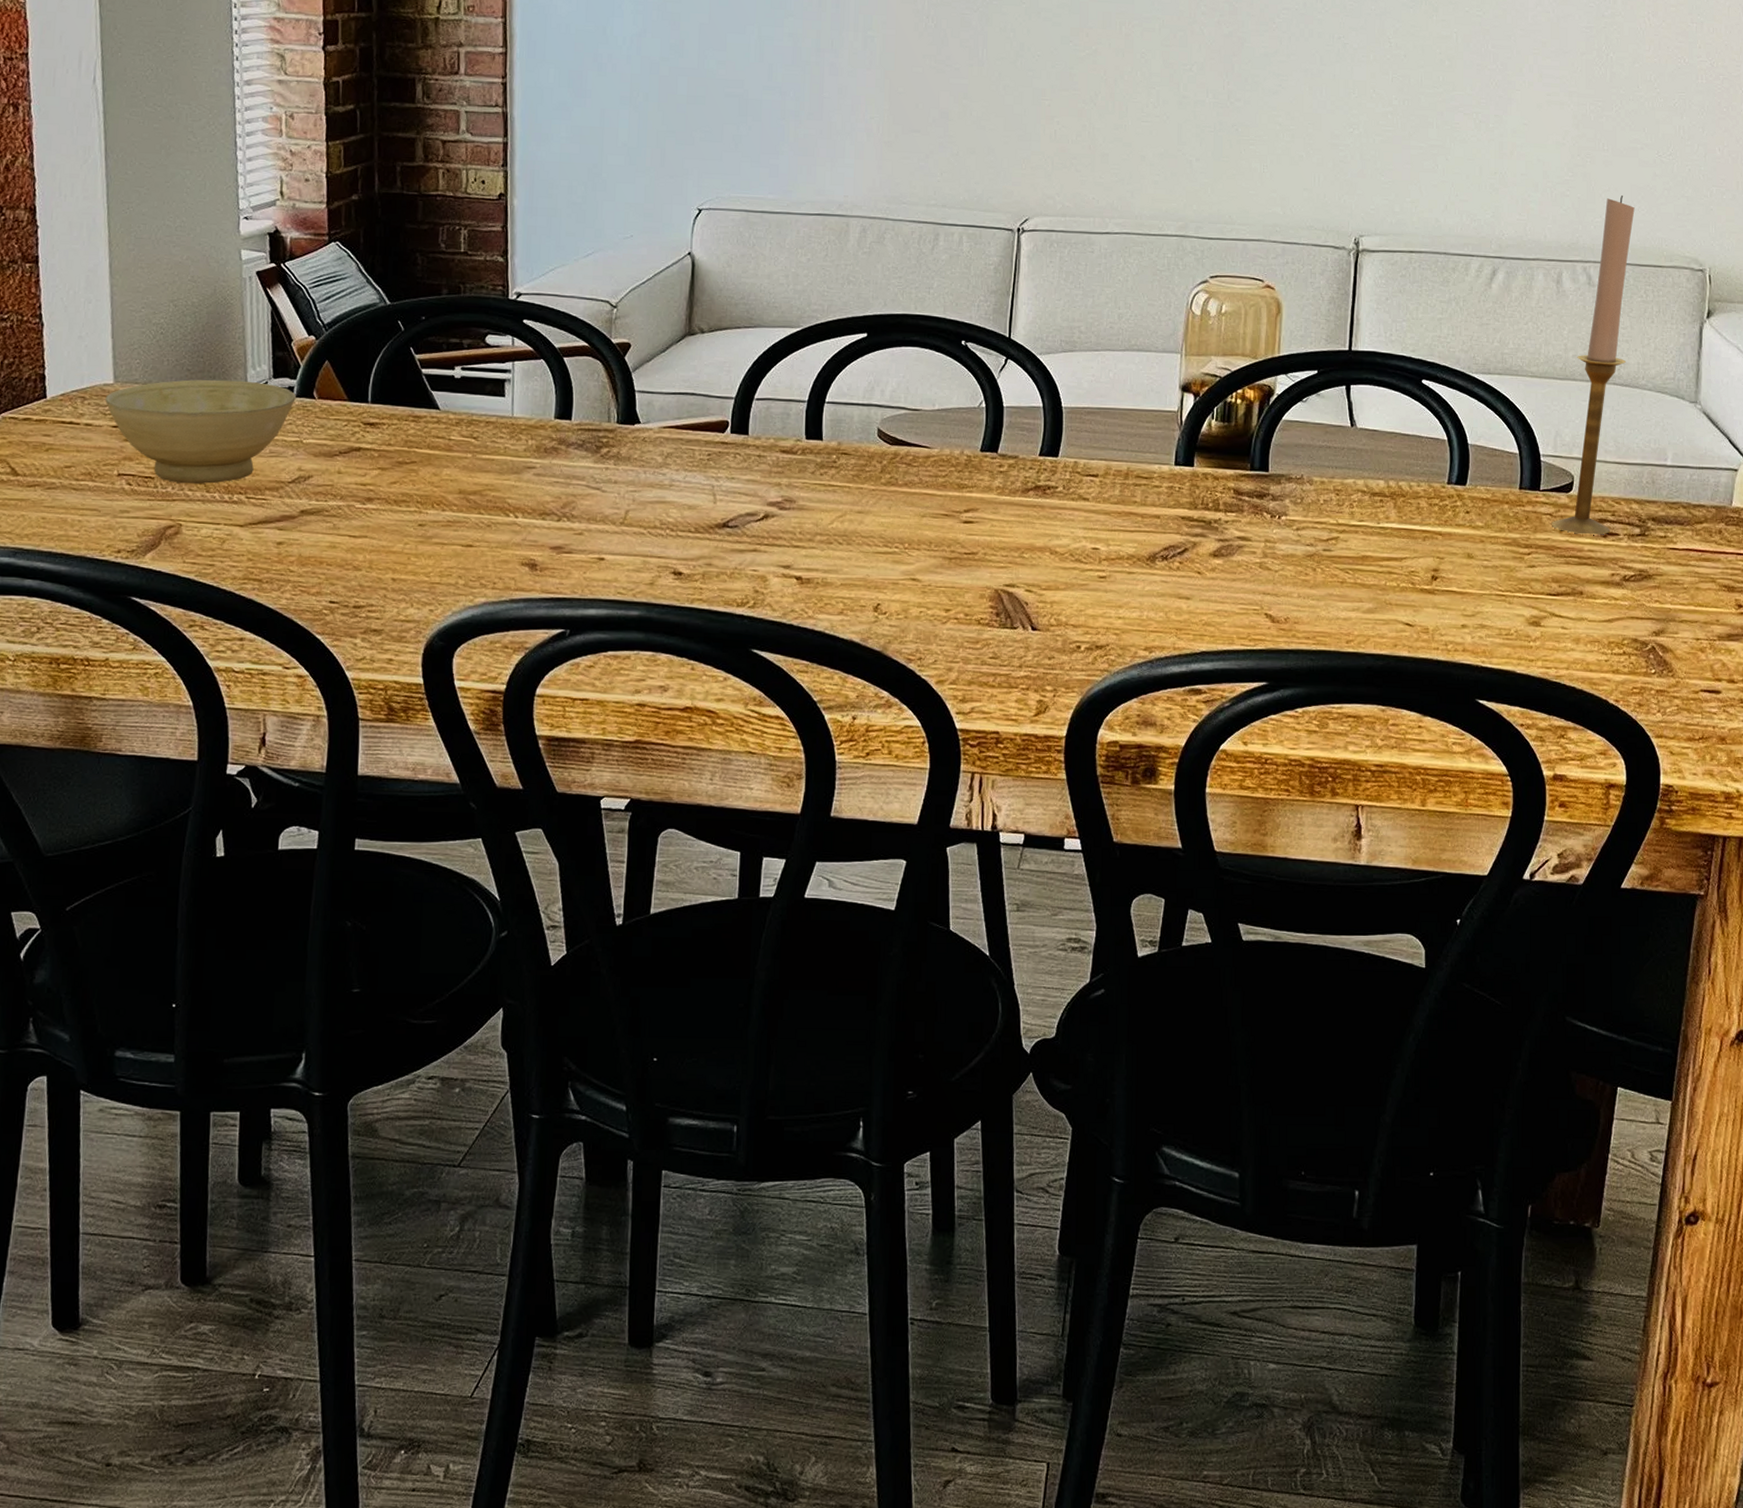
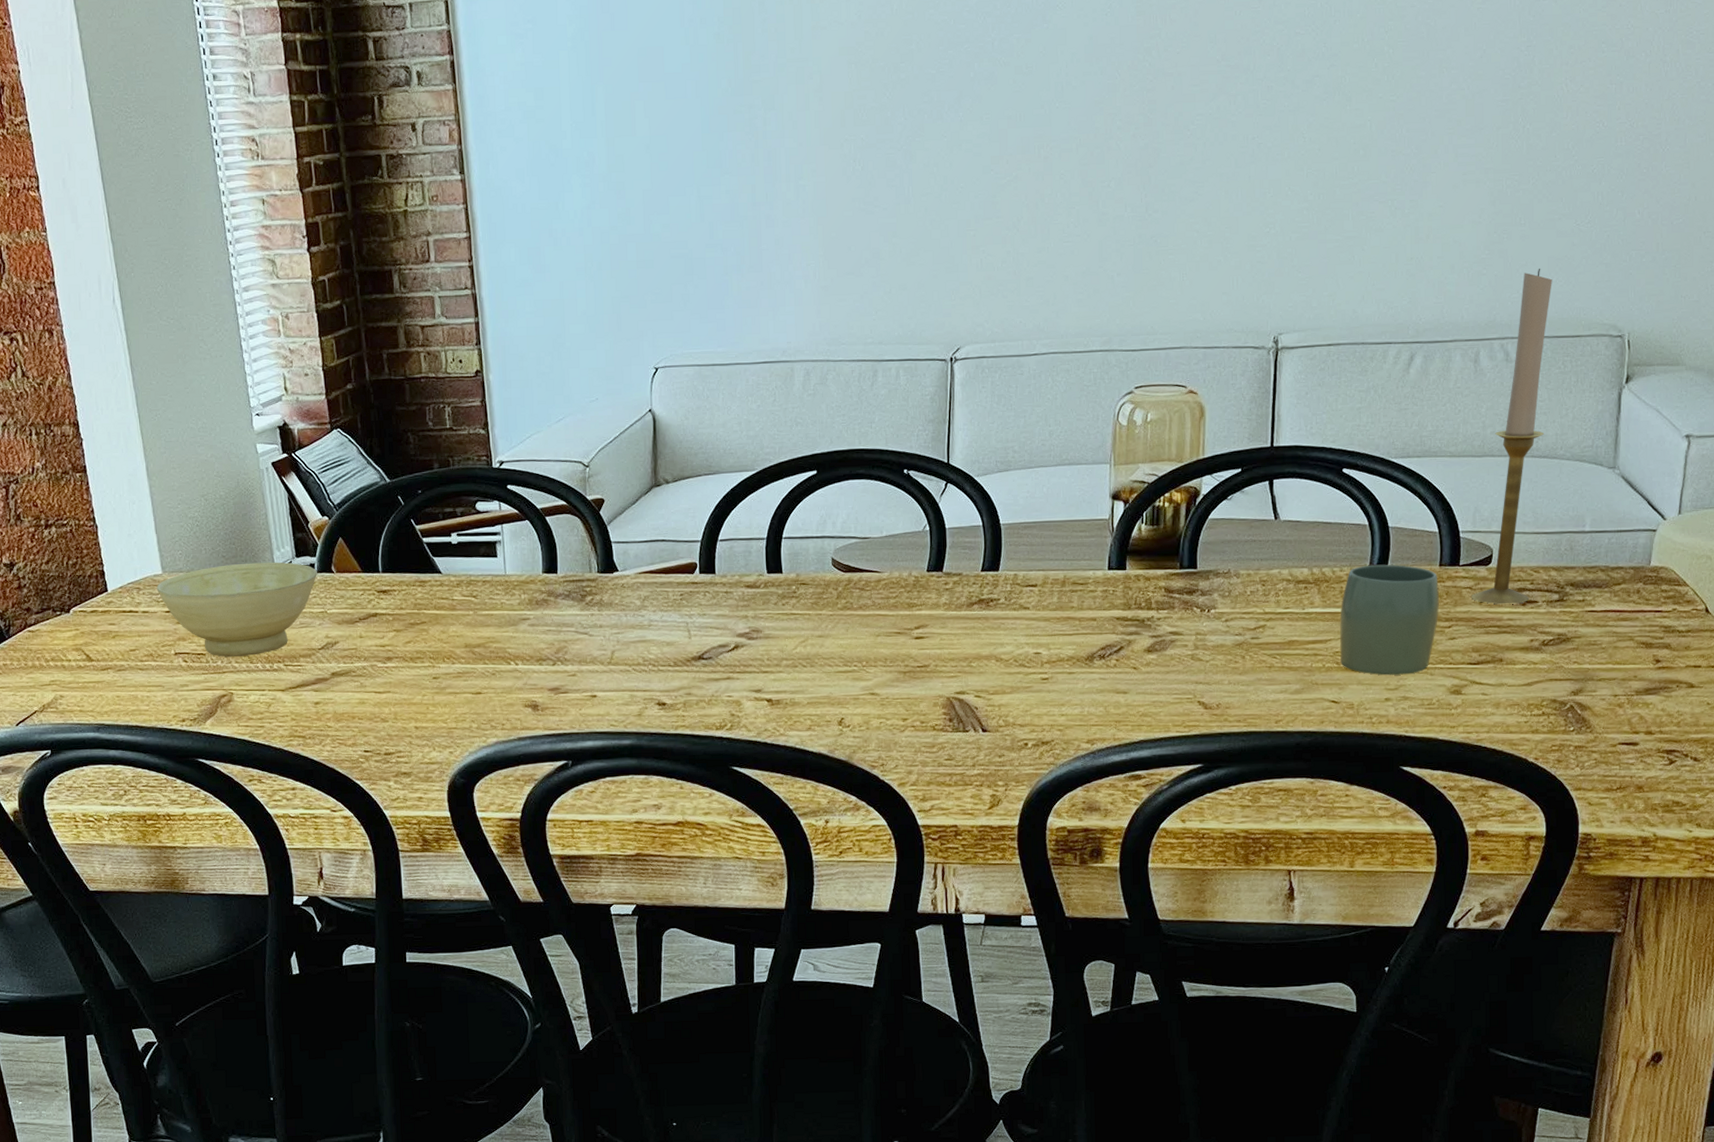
mug: none [1416,482,1518,601] -> present [1340,564,1439,676]

